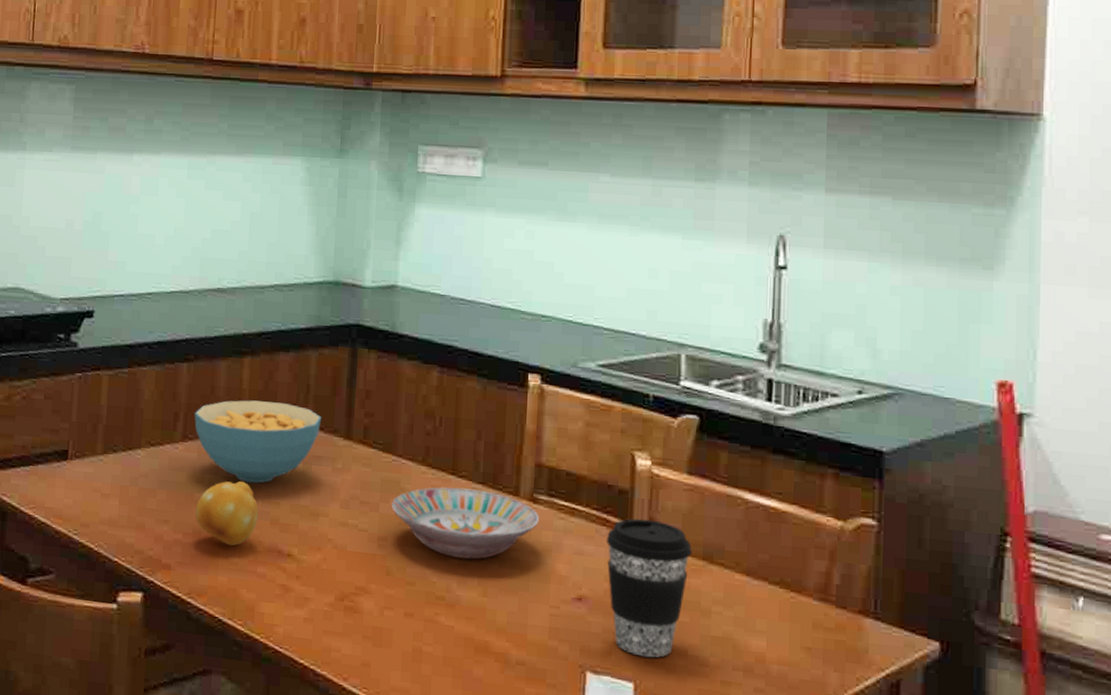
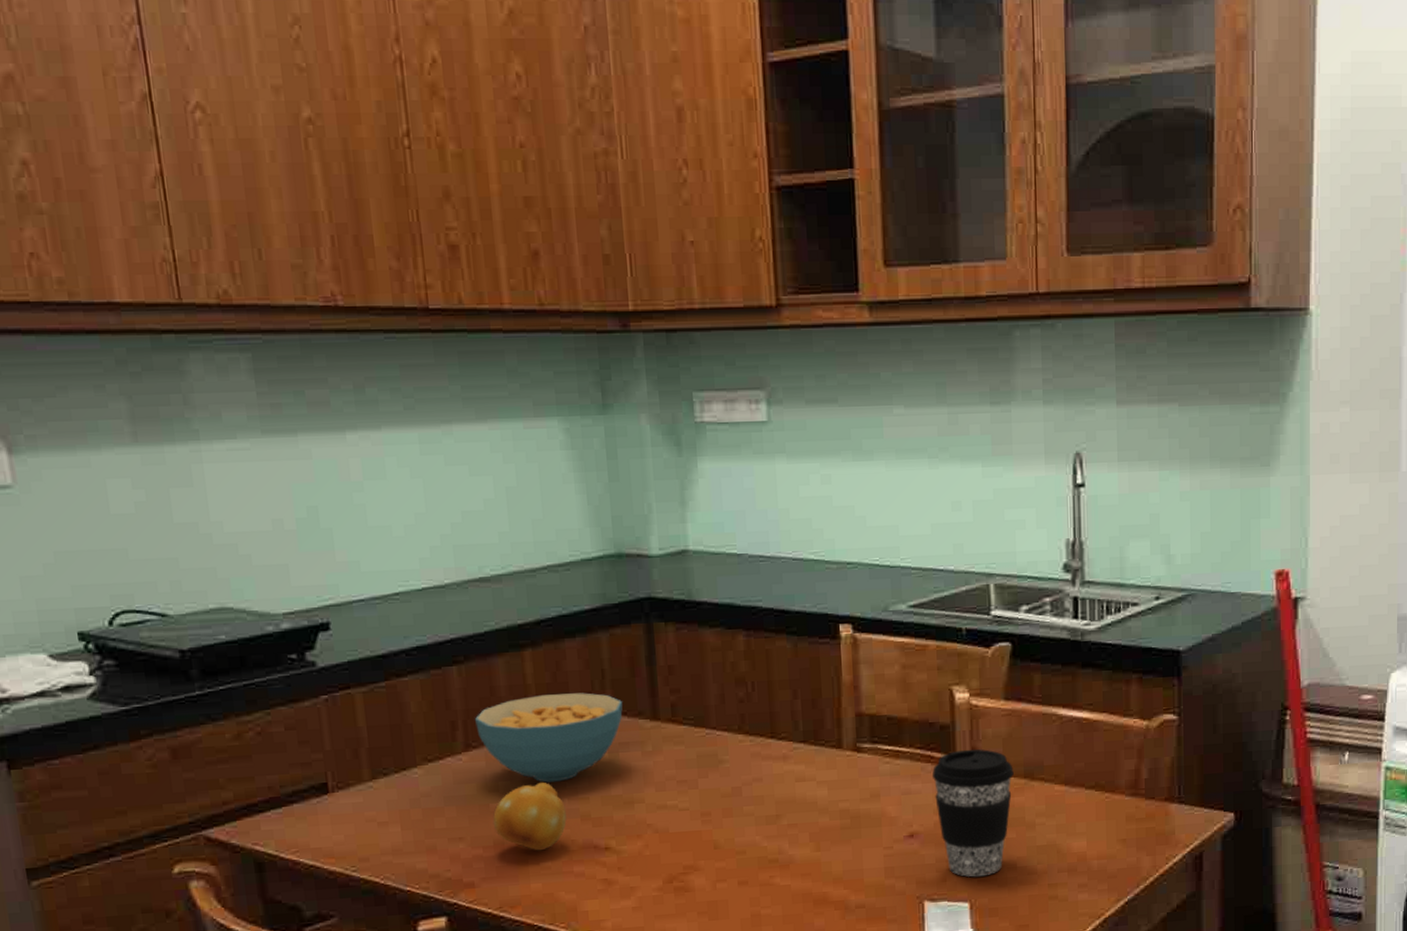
bowl: present [392,487,539,560] -> none [711,748,865,820]

